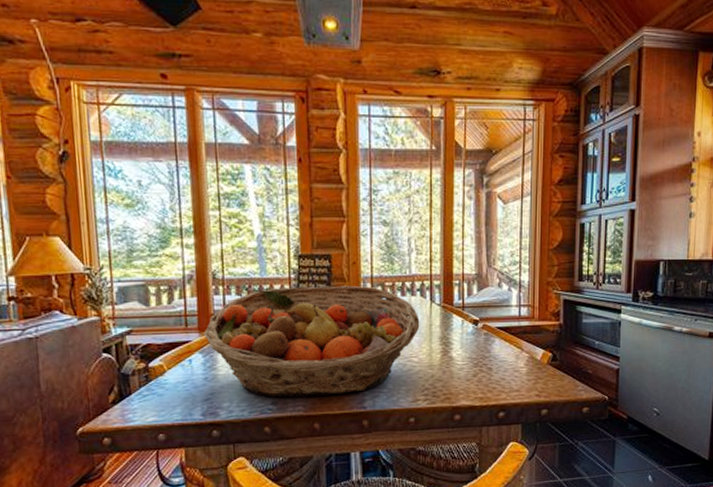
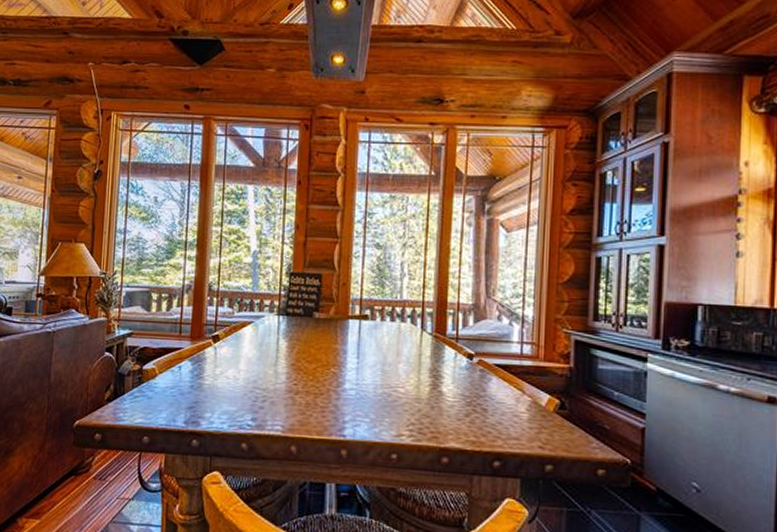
fruit basket: present [204,285,420,397] -> none [195,303,409,419]

